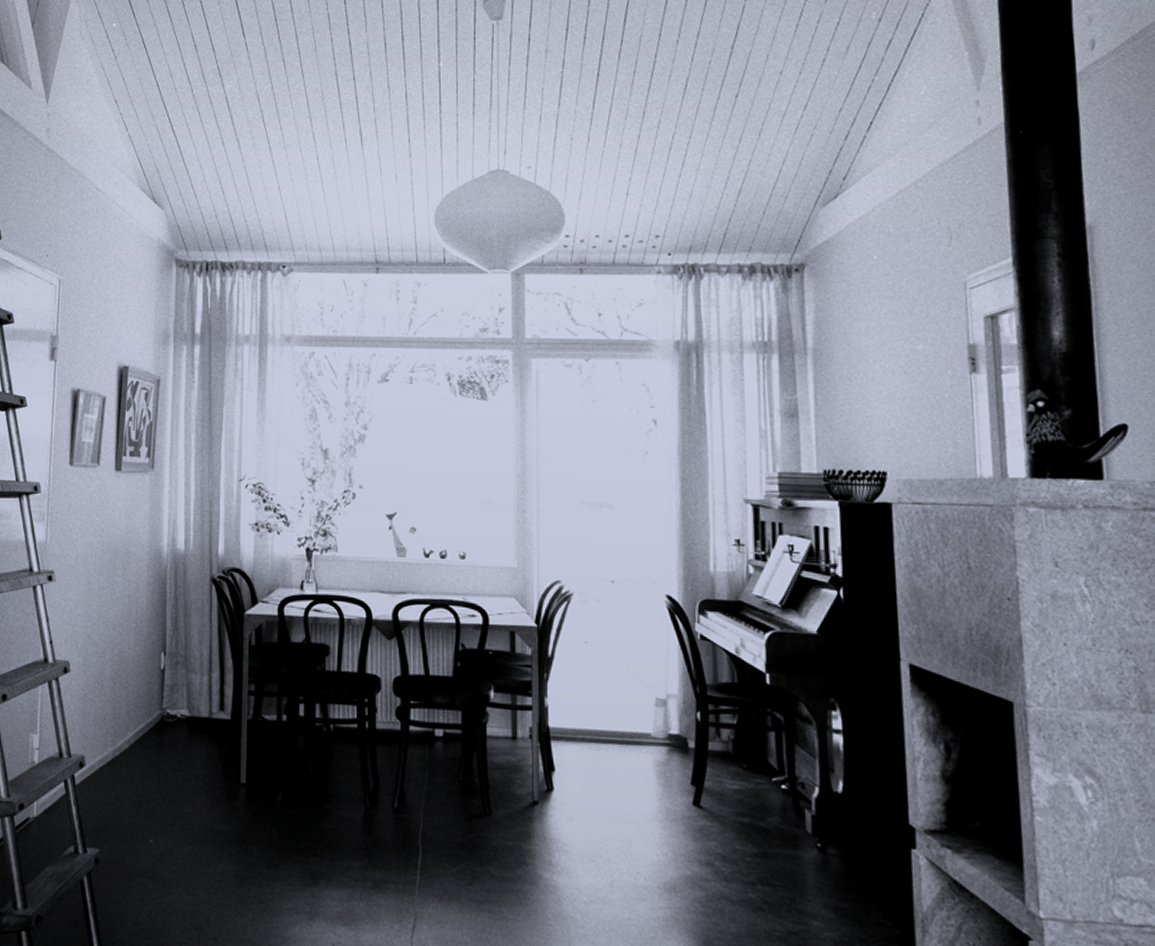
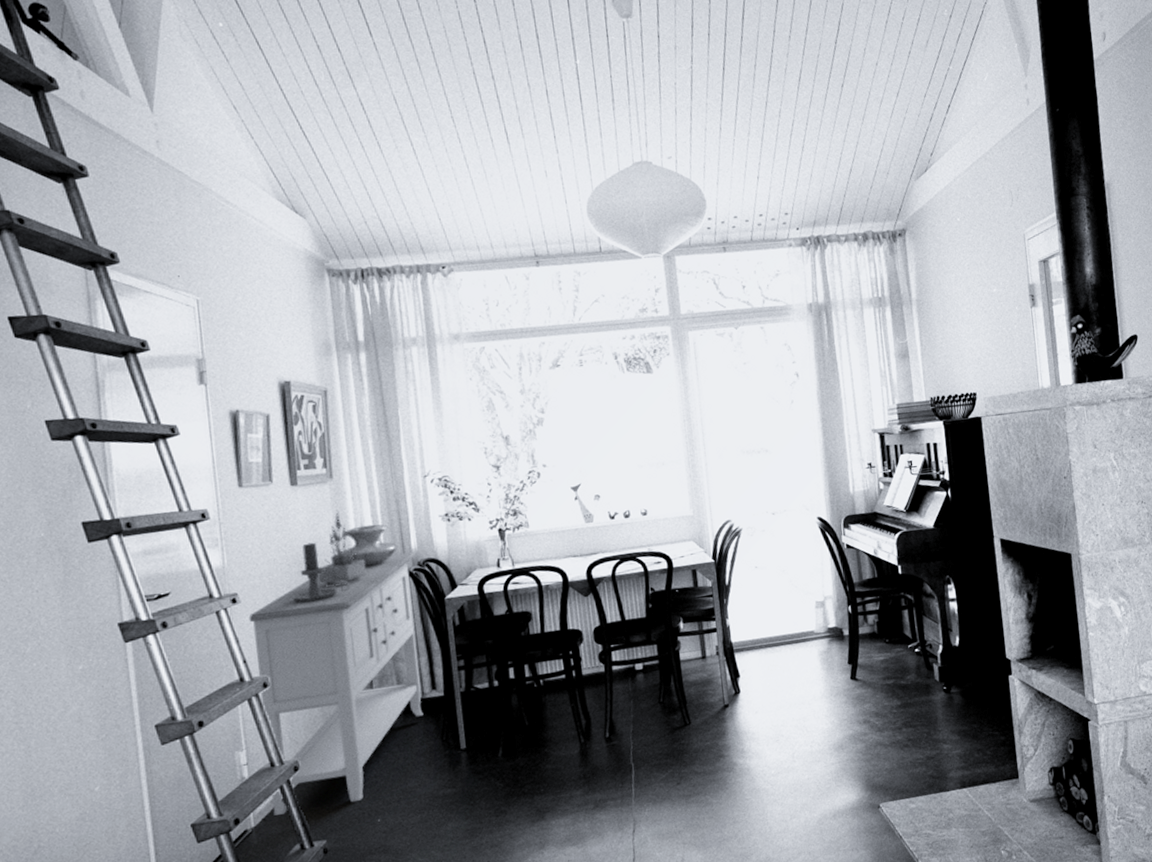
sideboard: none [55,556,221,815] -> present [248,551,424,816]
candle holder: none [101,531,156,593] -> present [292,542,351,603]
potted plant: none [127,503,173,582] -> present [318,511,367,587]
decorative vase: none [152,522,205,566] -> present [341,524,397,568]

